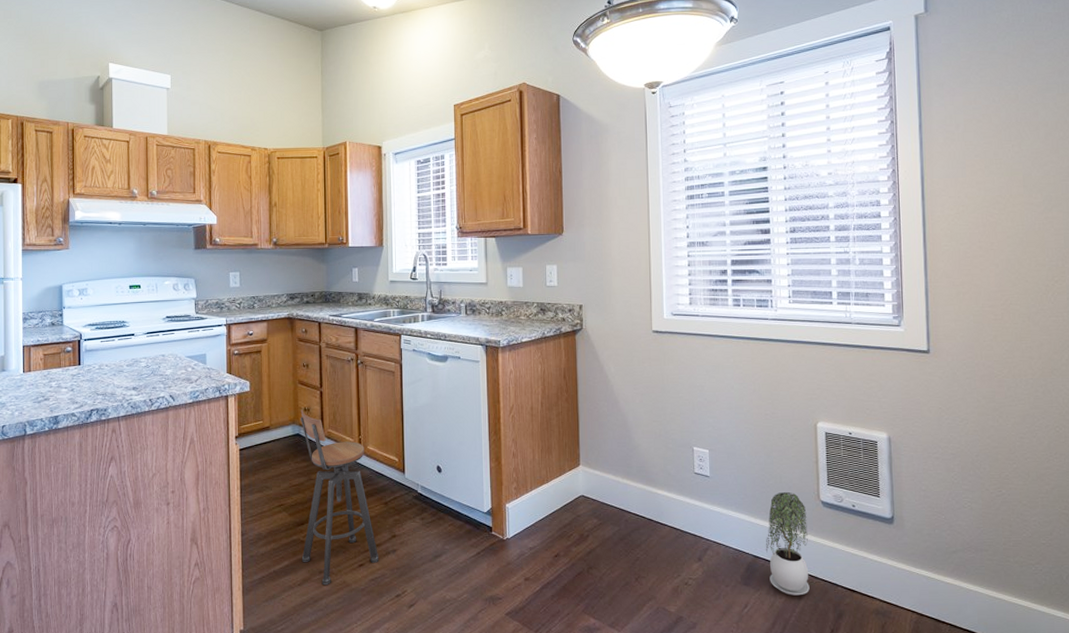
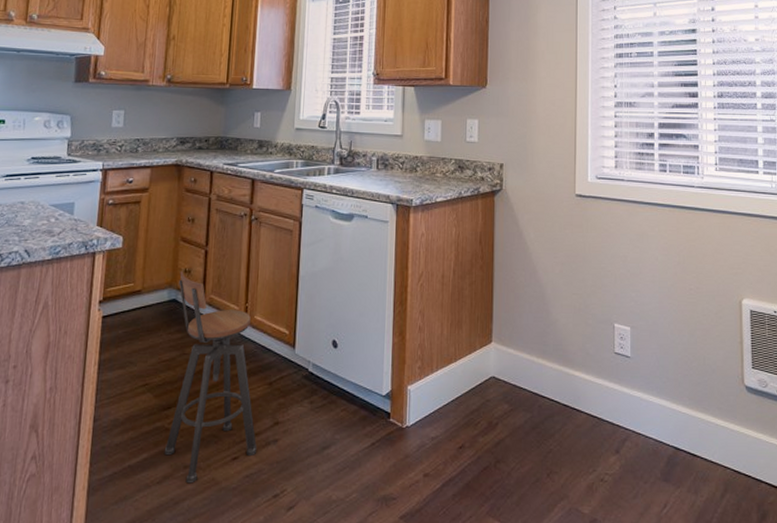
potted plant: present [765,492,810,596] -> none [687,376,733,494]

